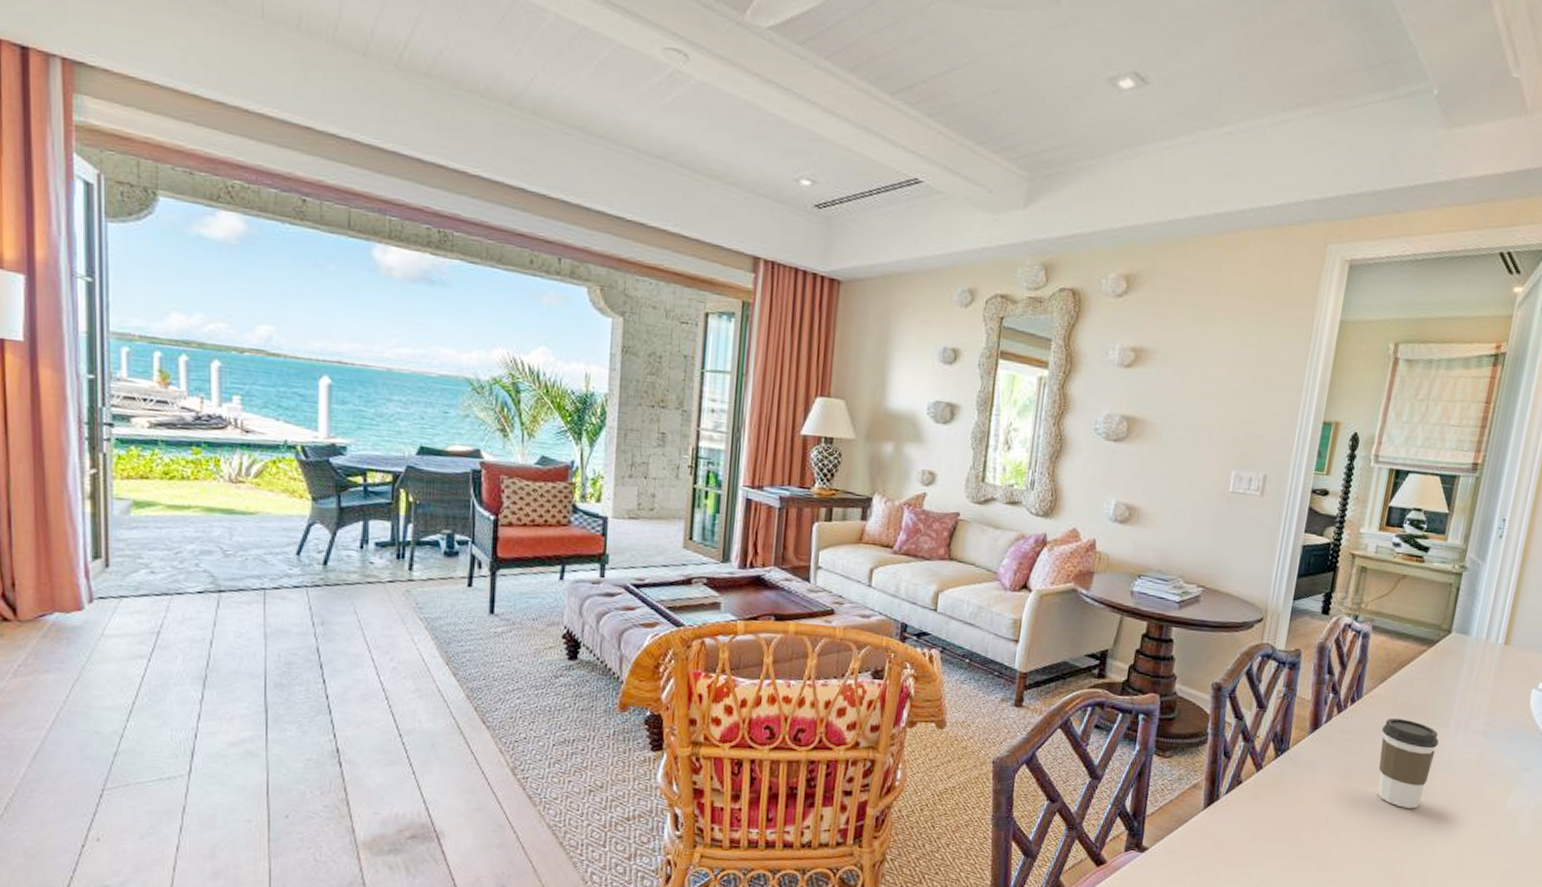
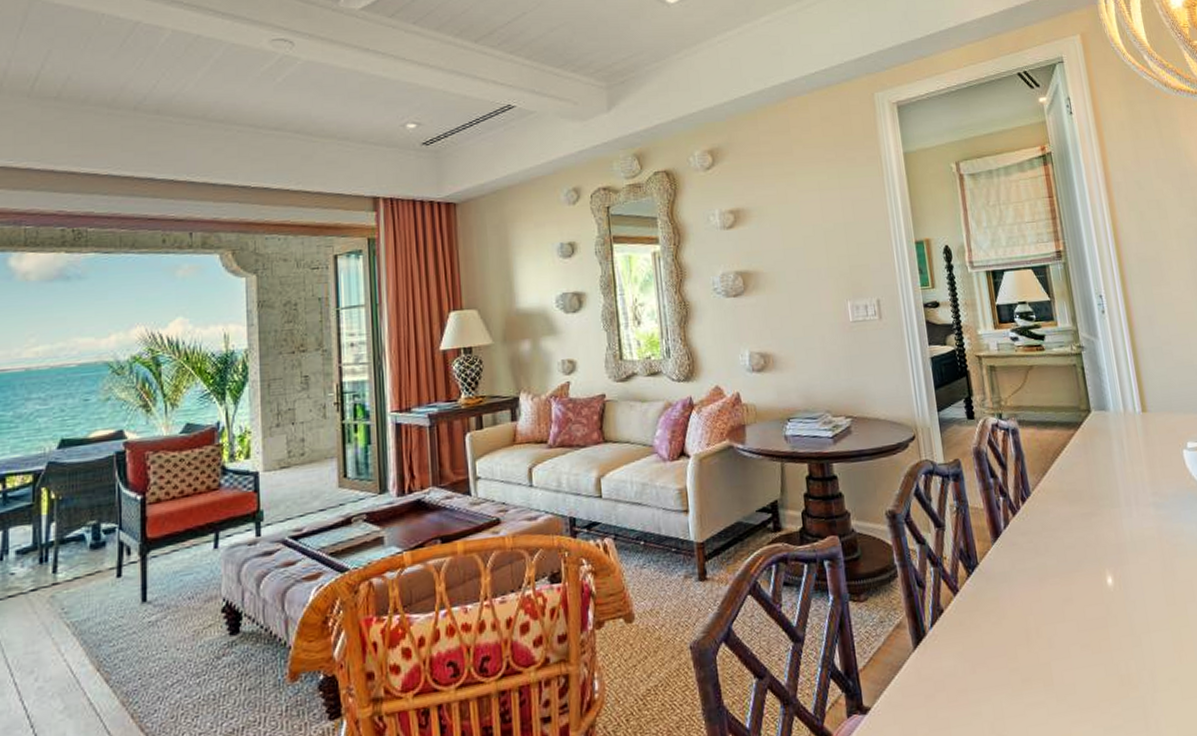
coffee cup: present [1377,717,1439,809] -> none [1060,507,1121,601]

